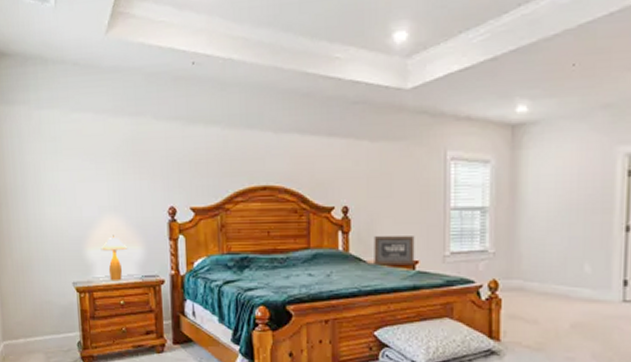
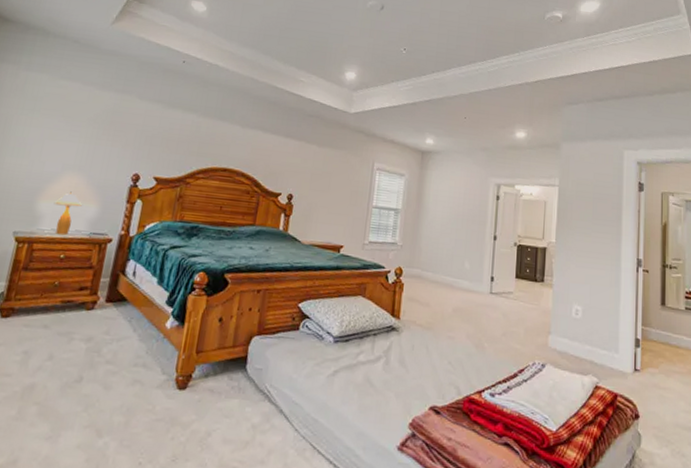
picture frame: present [374,236,415,265] -> none [307,221,343,249]

